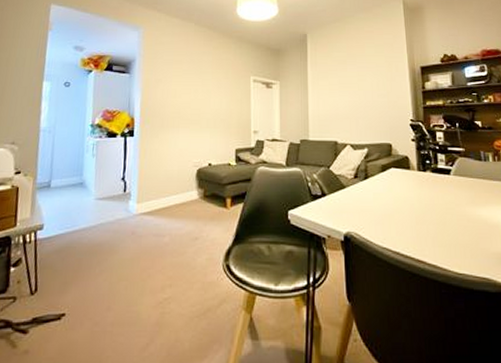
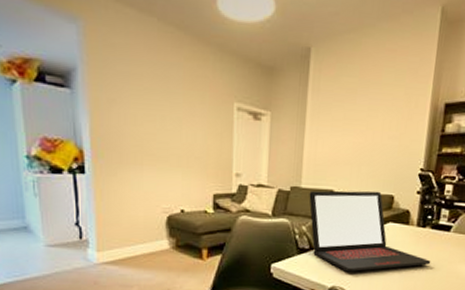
laptop: none [316,140,439,217] -> present [309,190,431,272]

